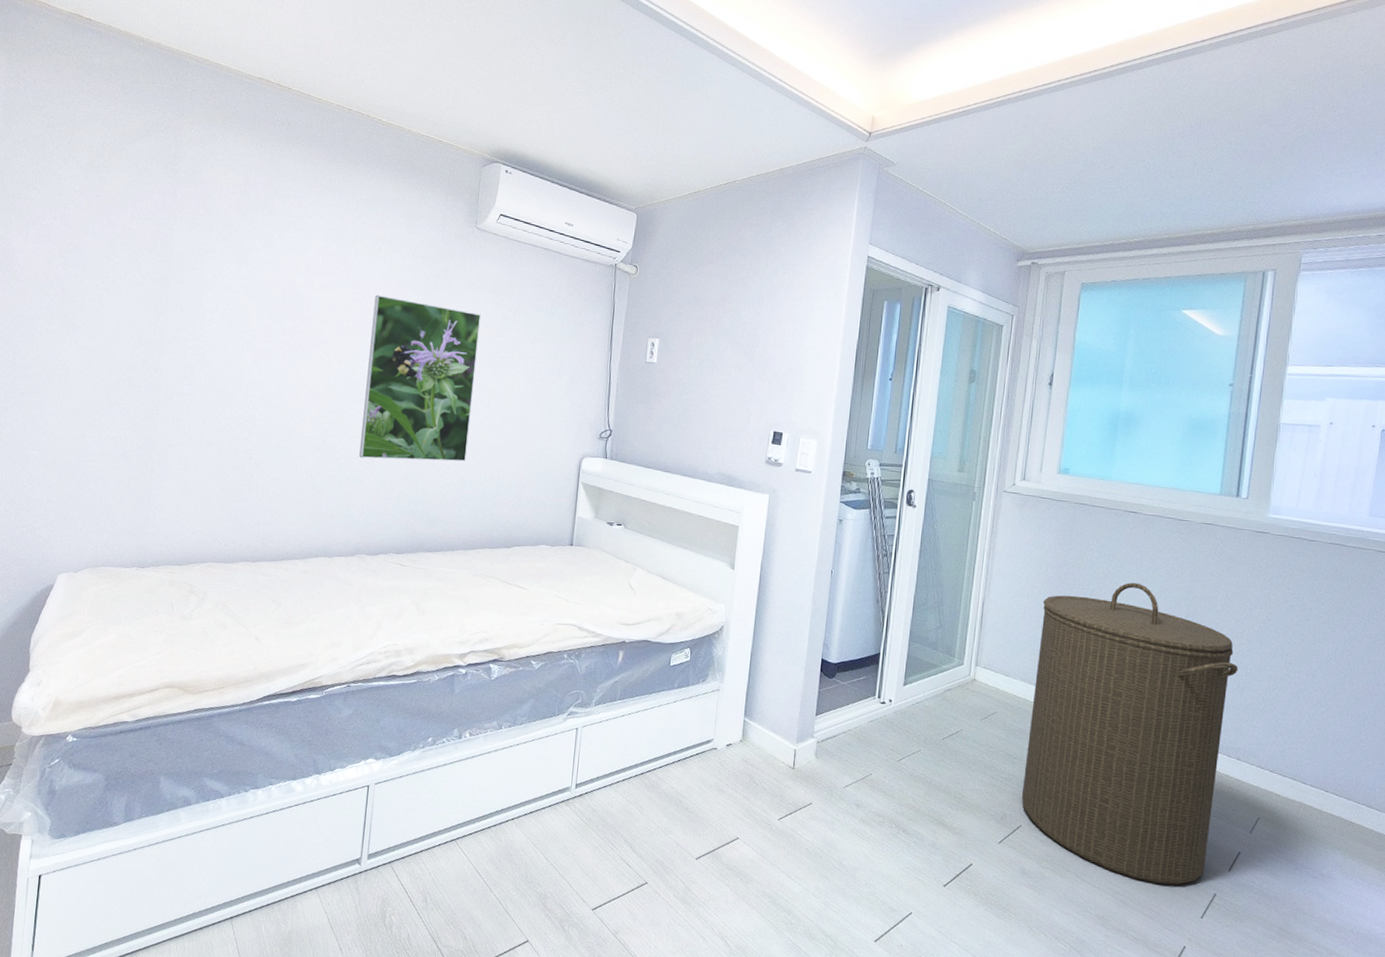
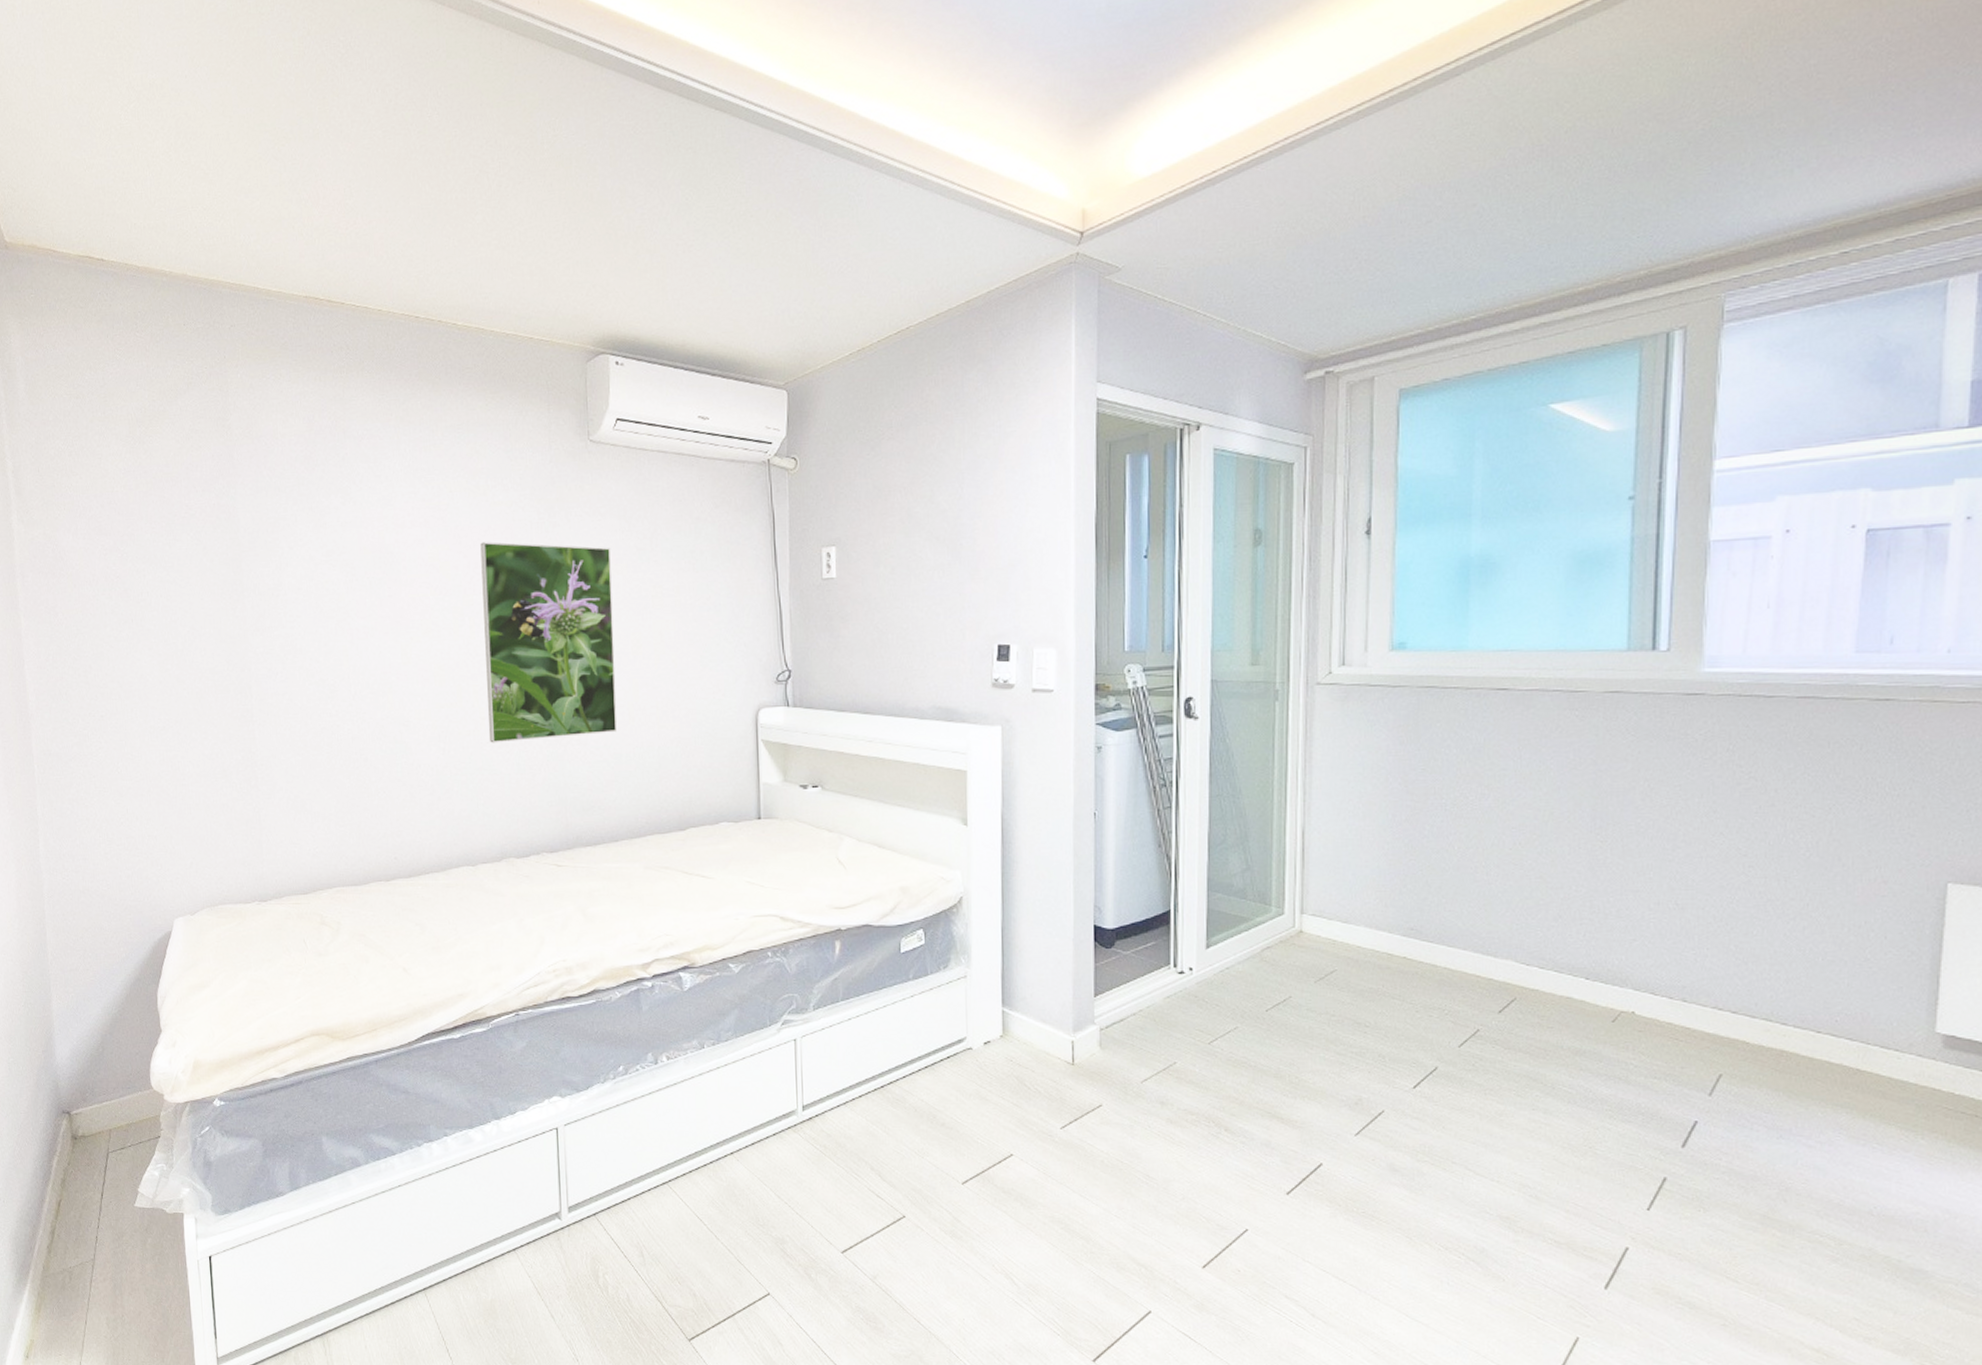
laundry hamper: present [1021,582,1238,885] -> none [1380,782,1674,1171]

